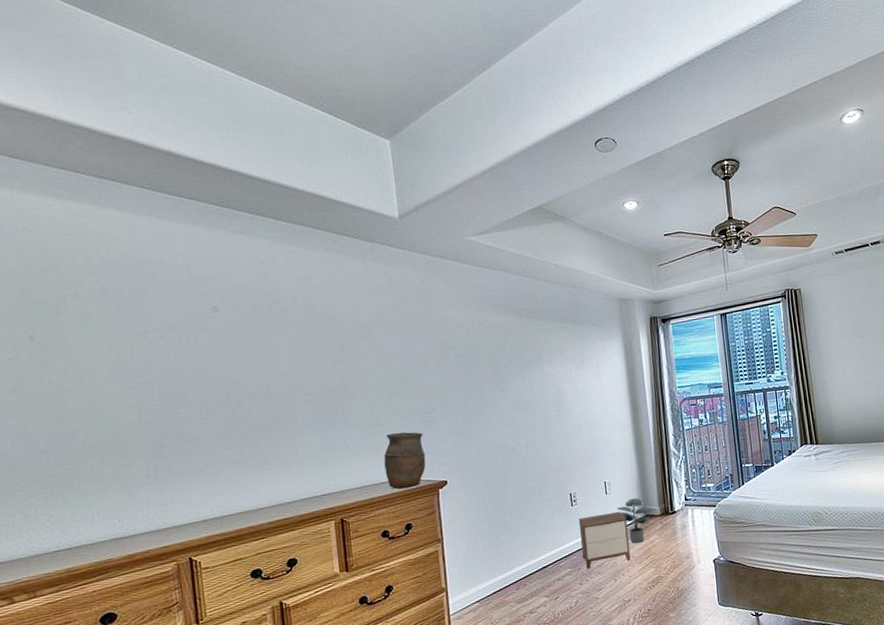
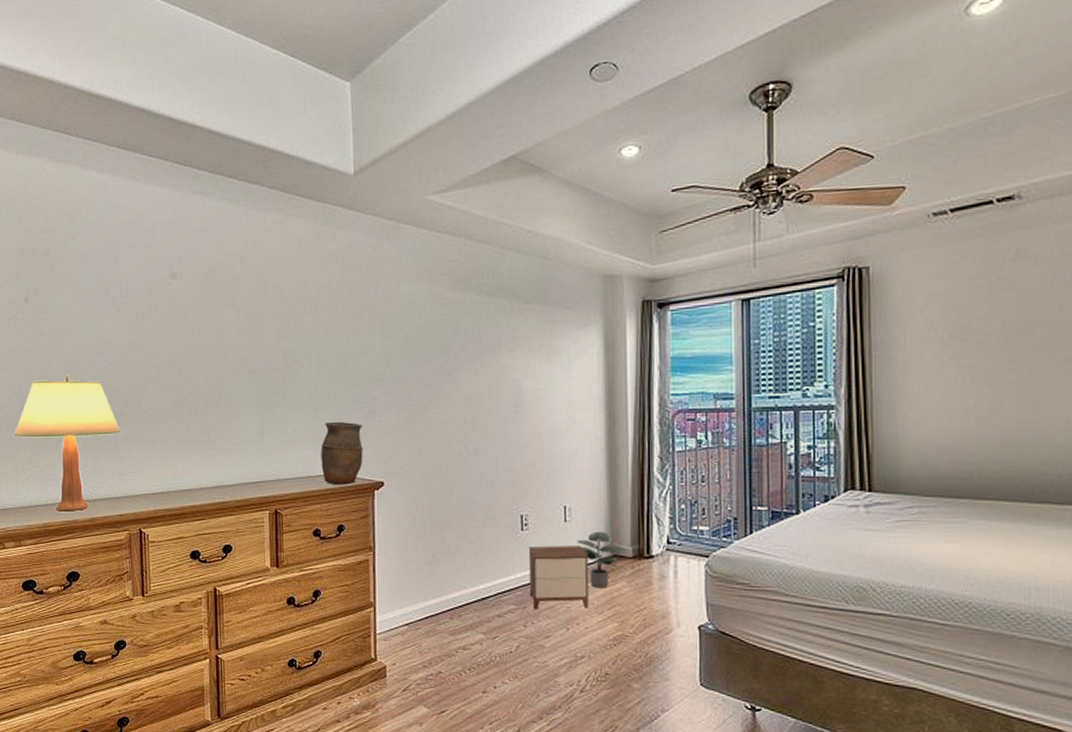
table lamp: none [20,413,162,554] -> present [13,375,121,512]

